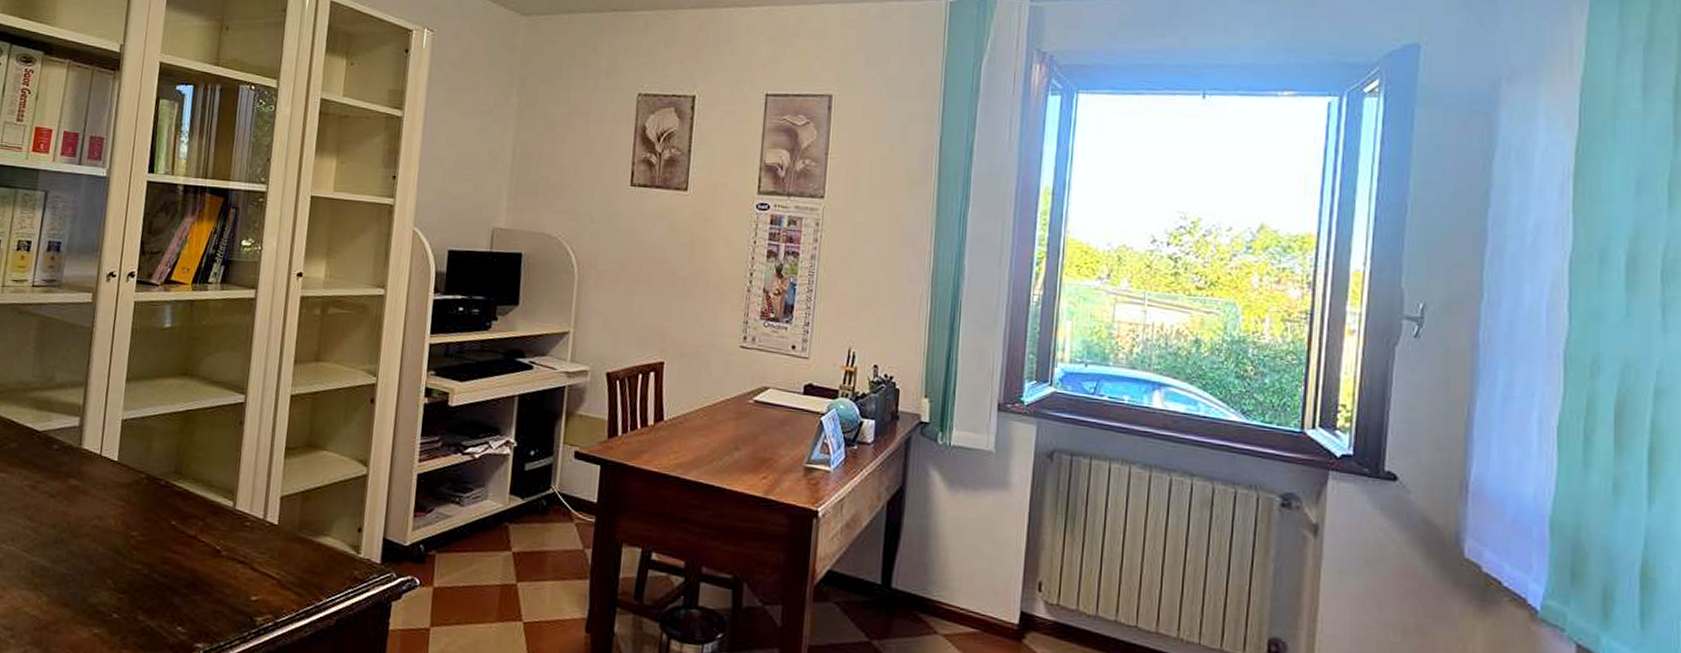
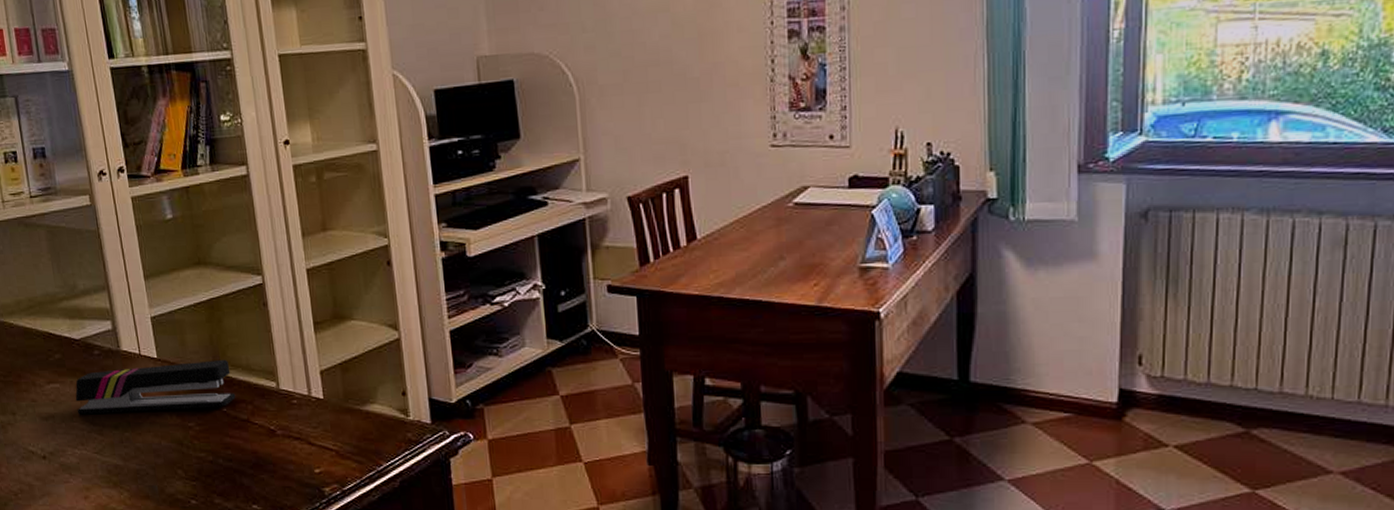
stapler: none [17,466,190,520] -> present [75,360,236,415]

